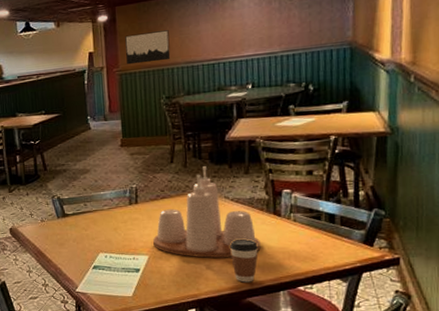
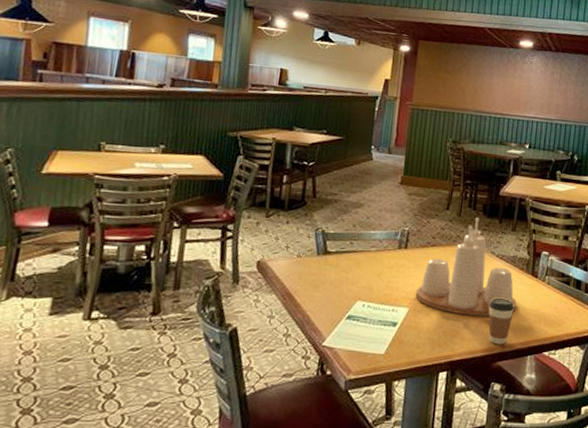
wall art: present [125,30,171,65] -> none [421,71,465,105]

